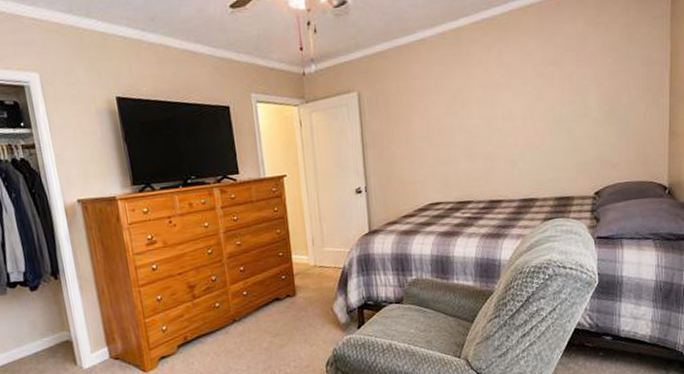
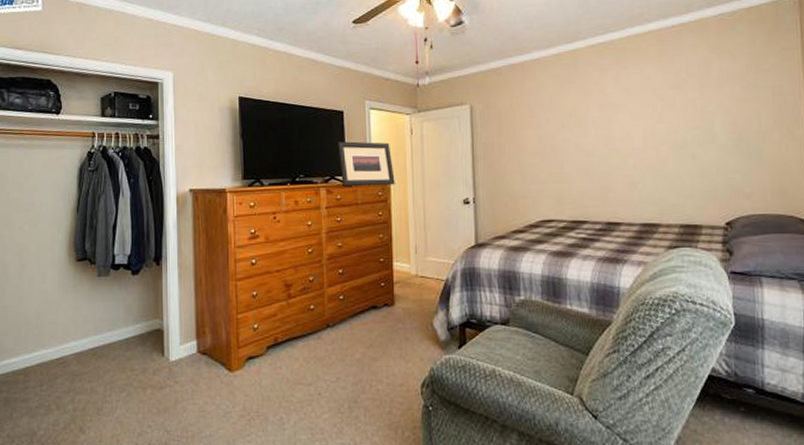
picture frame: none [226,136,288,184] -> present [337,141,395,187]

